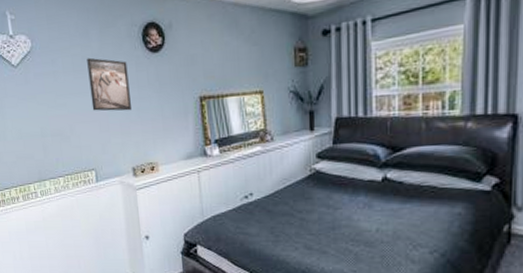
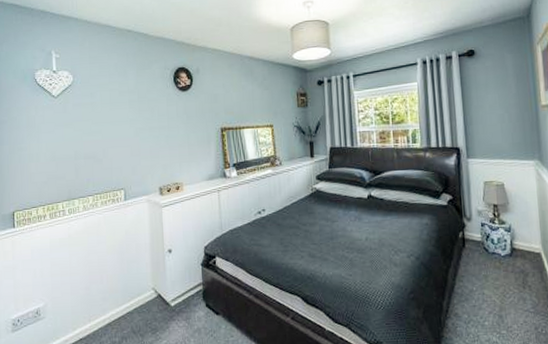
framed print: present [87,57,131,111] -> none [123,92,161,138]

